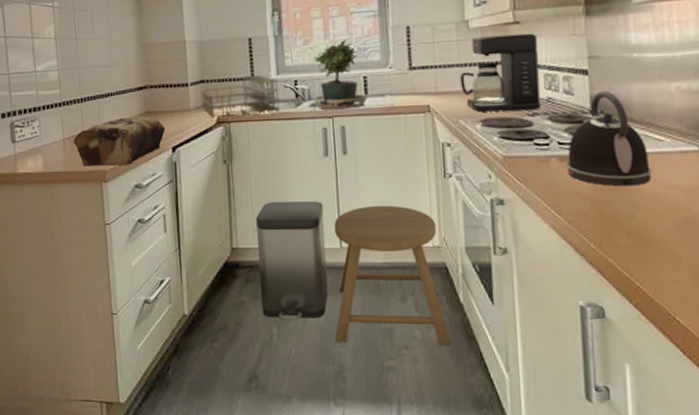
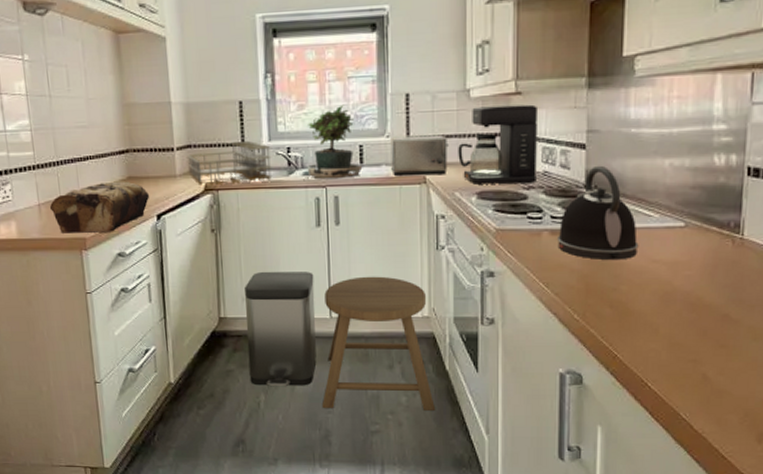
toaster: none [393,64,451,106] -> present [390,135,449,177]

